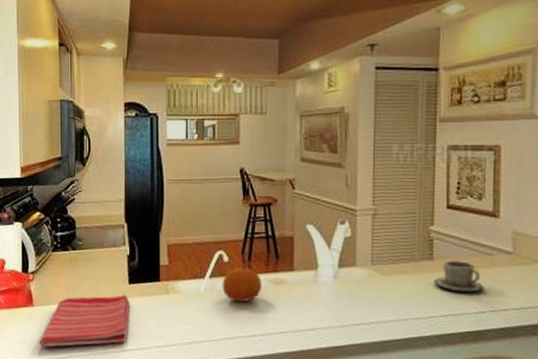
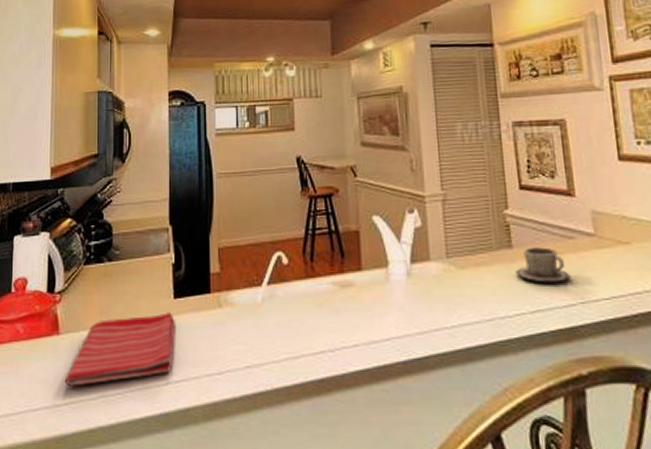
fruit: present [222,267,262,303] -> none [282,270,327,312]

